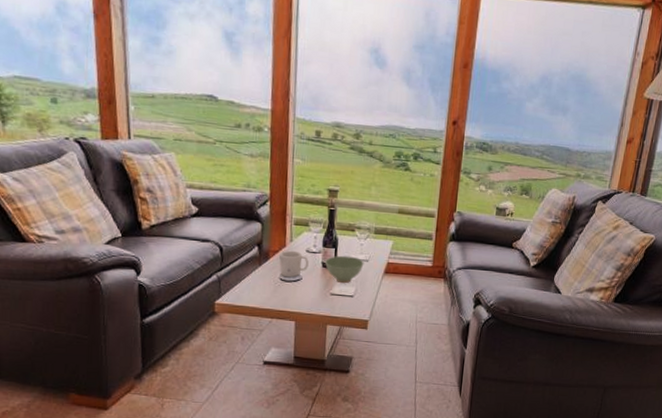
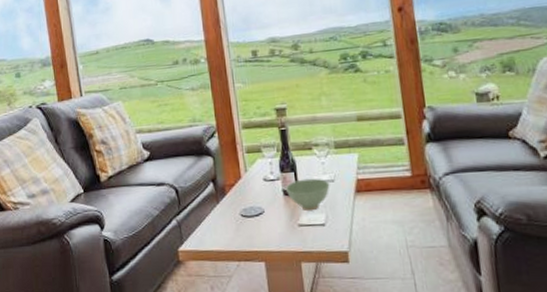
mug: present [279,250,309,278] -> none [236,181,269,213]

